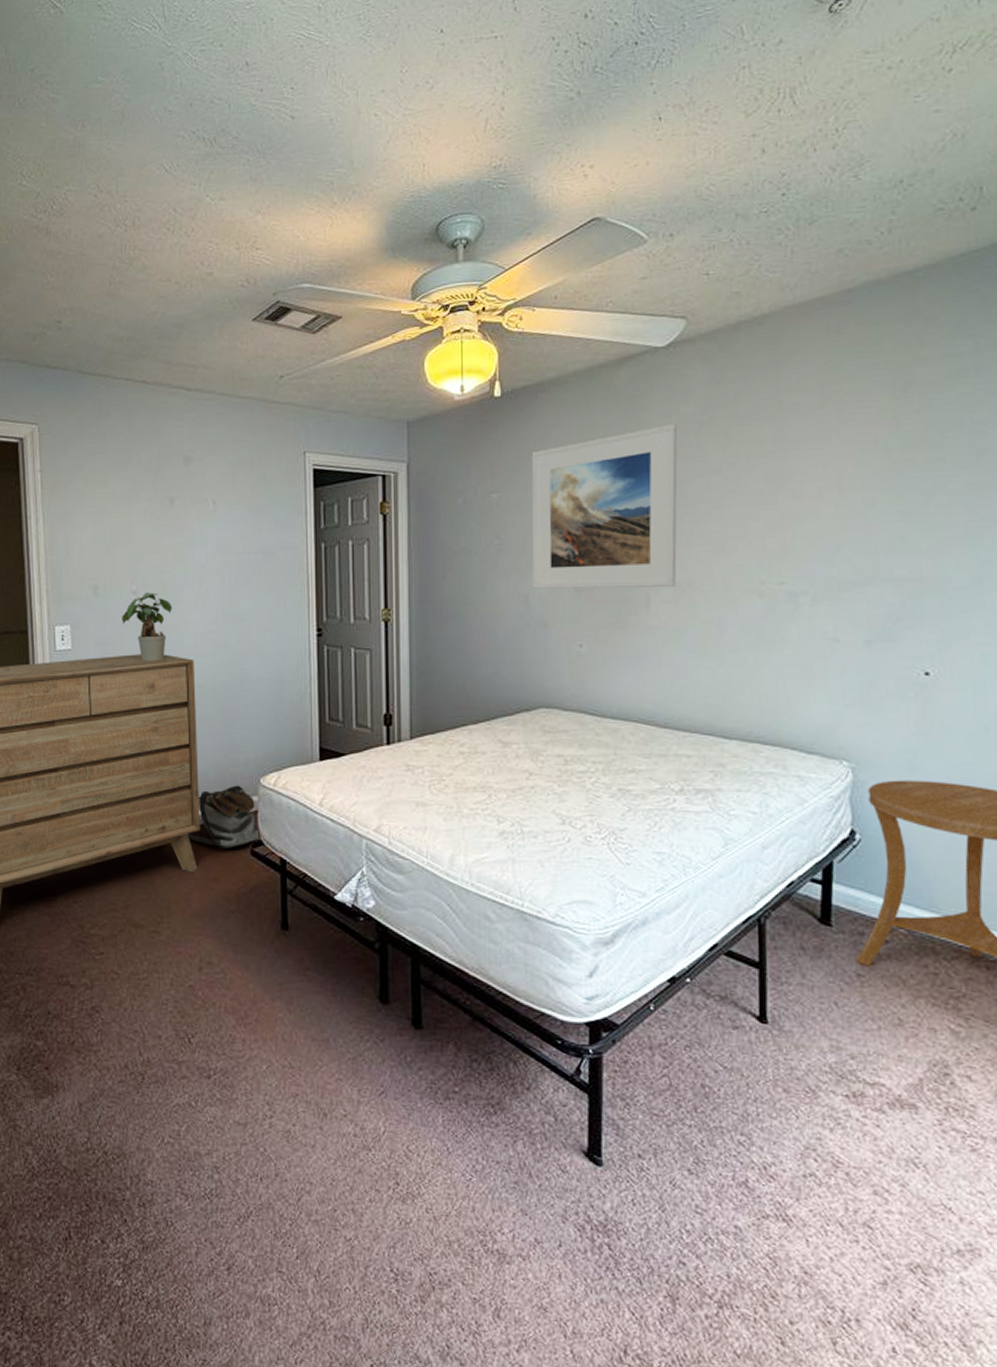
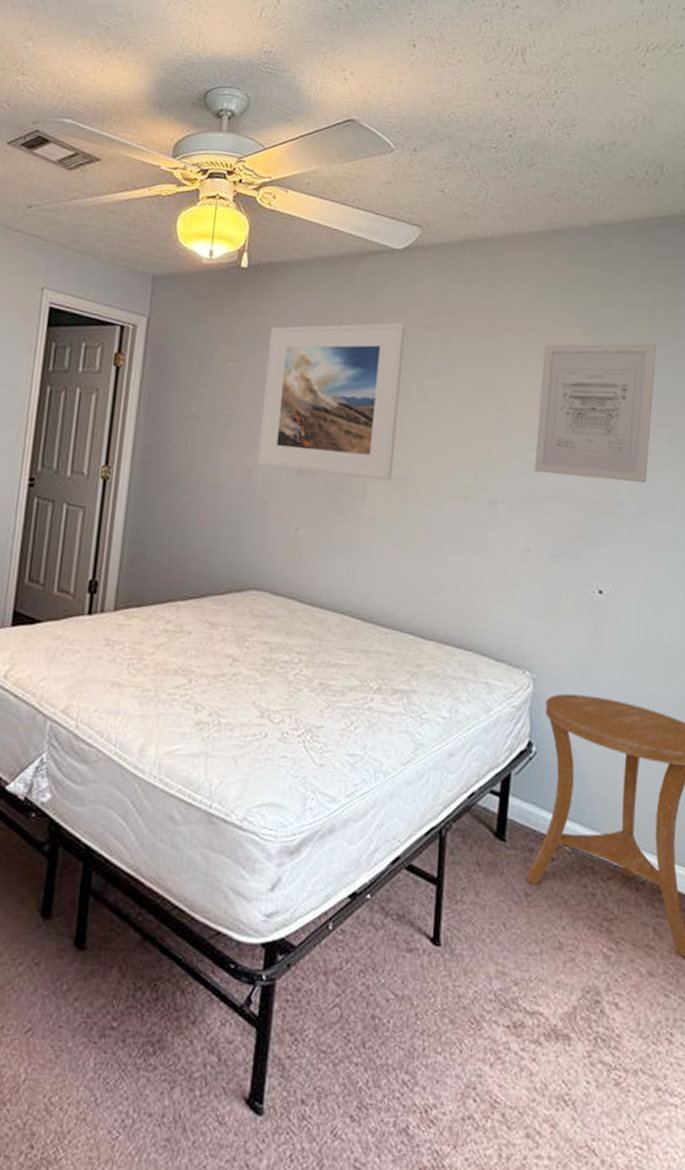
wall art: none [838,395,984,558] -> present [534,342,656,483]

